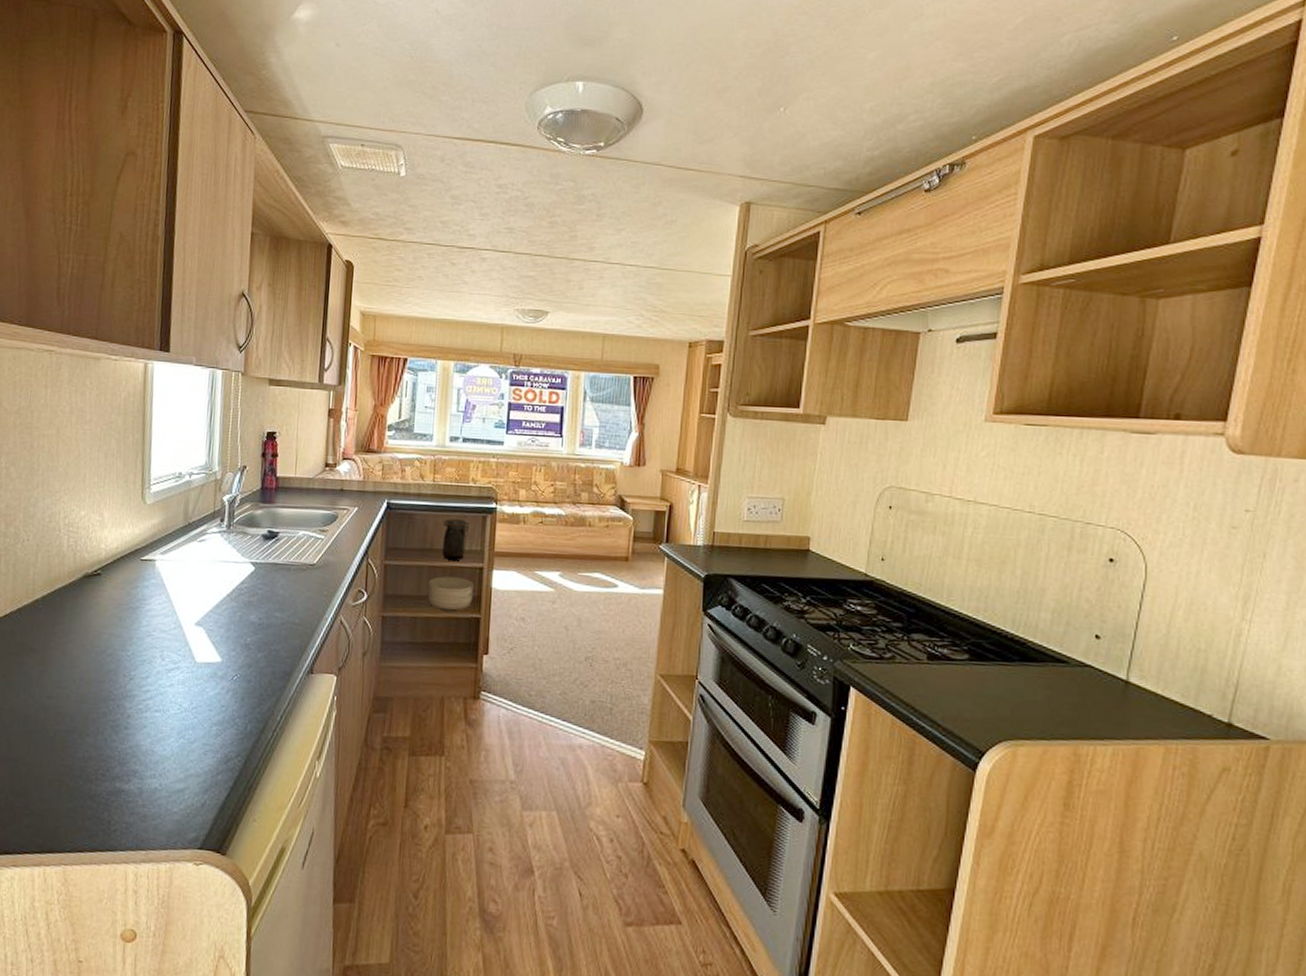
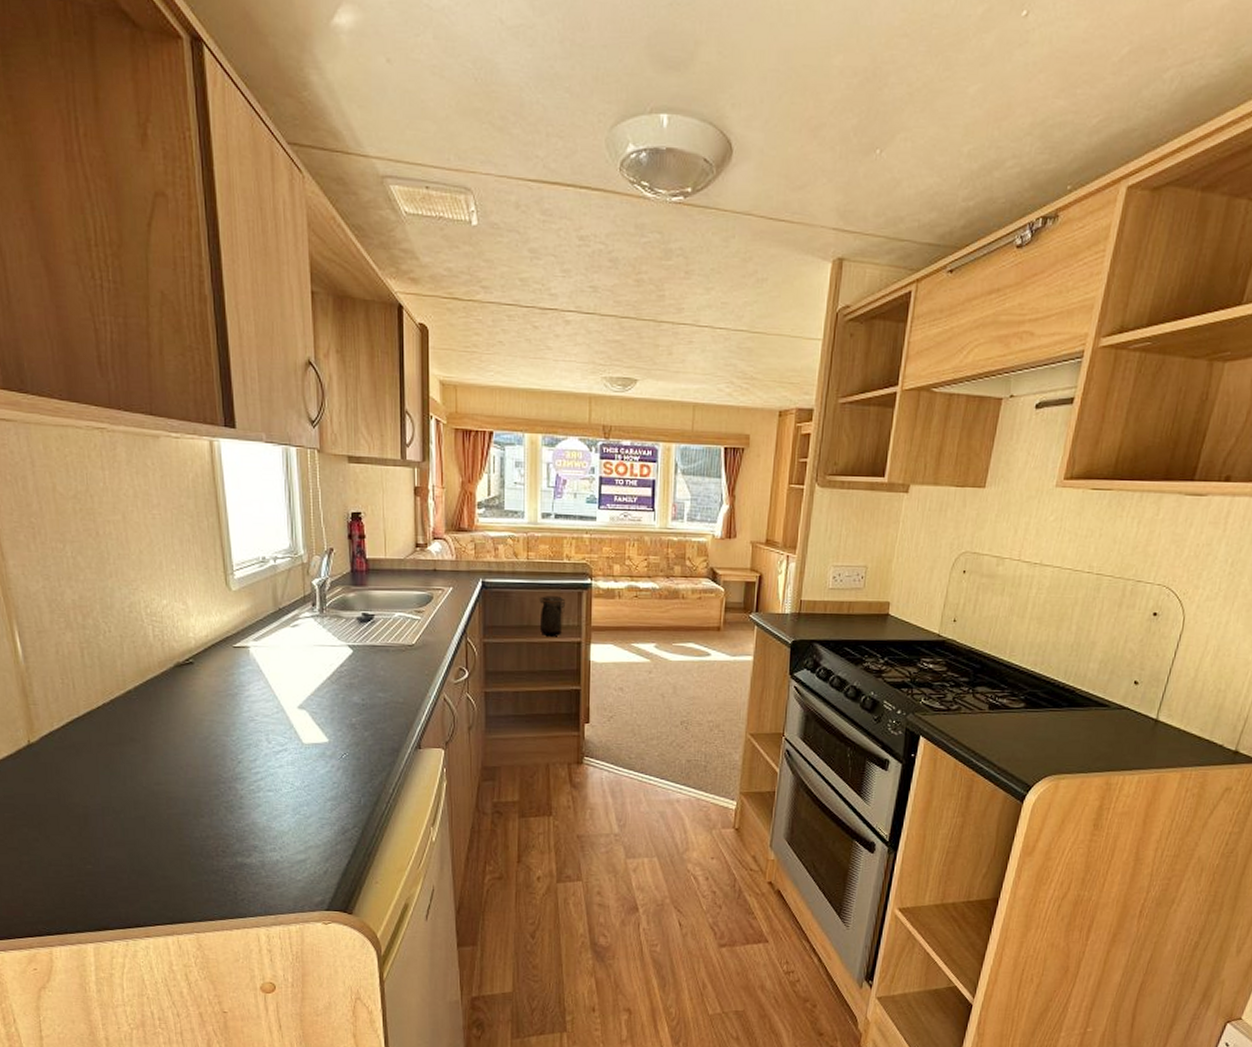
bowl: present [427,575,474,613] -> none [527,651,572,686]

